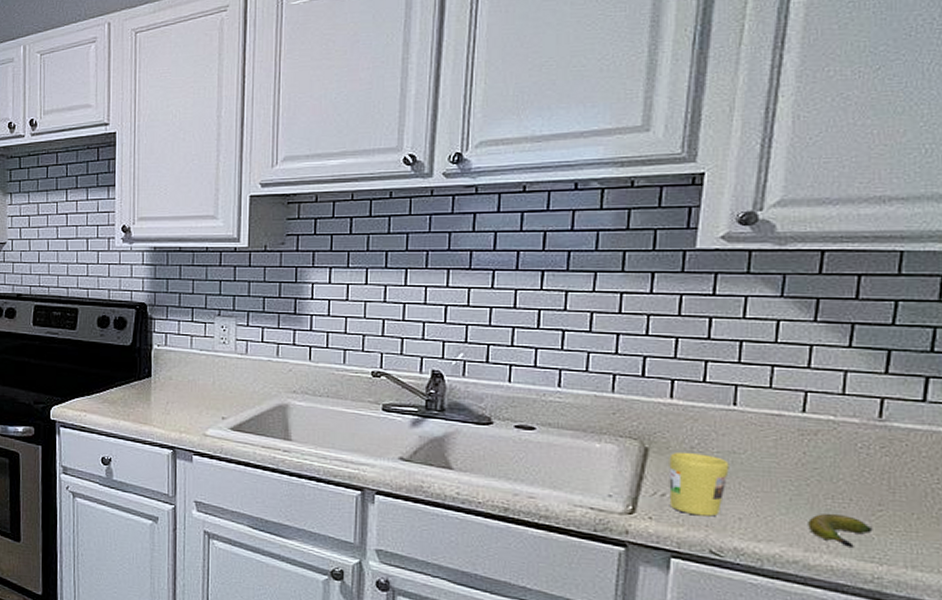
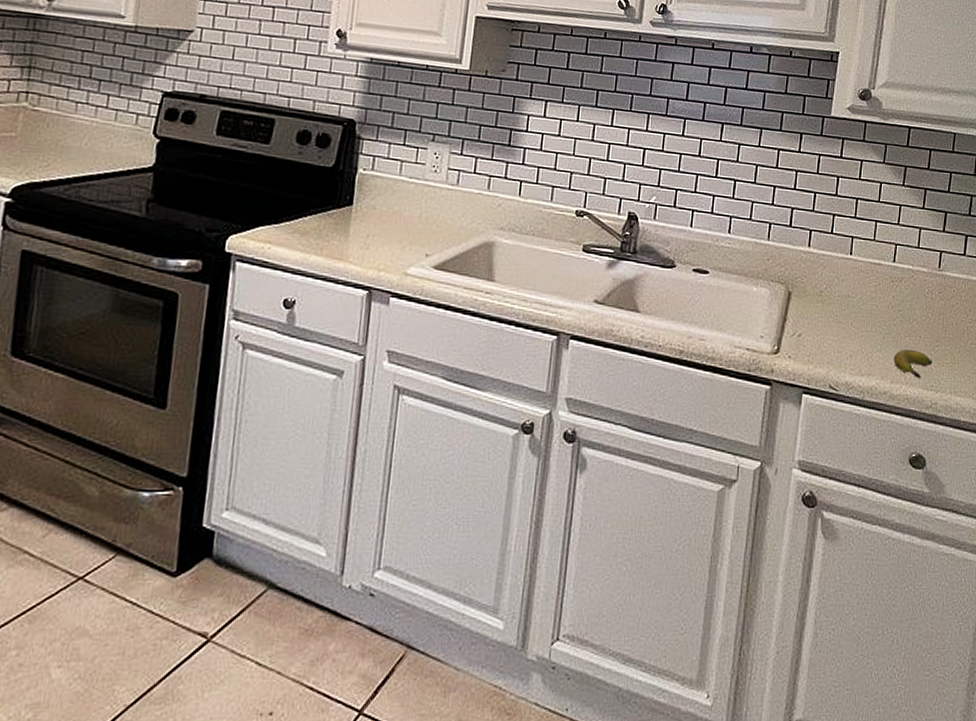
mug: present [669,451,729,517] -> none [803,295,846,355]

